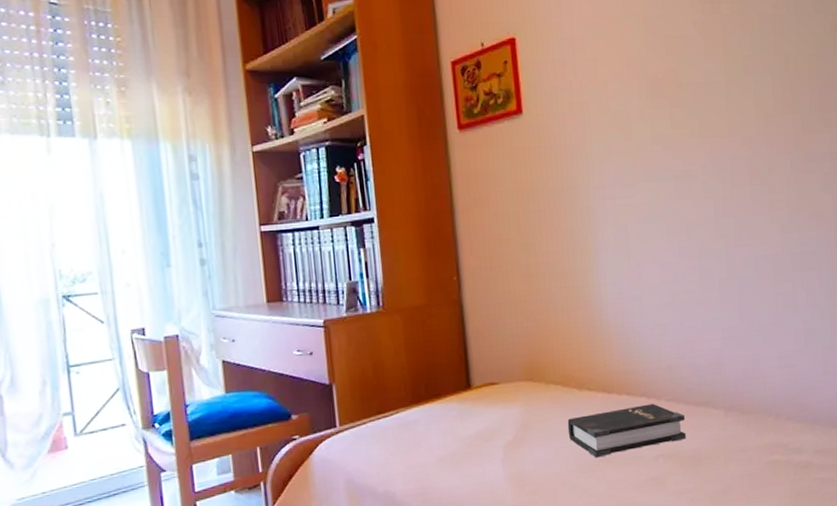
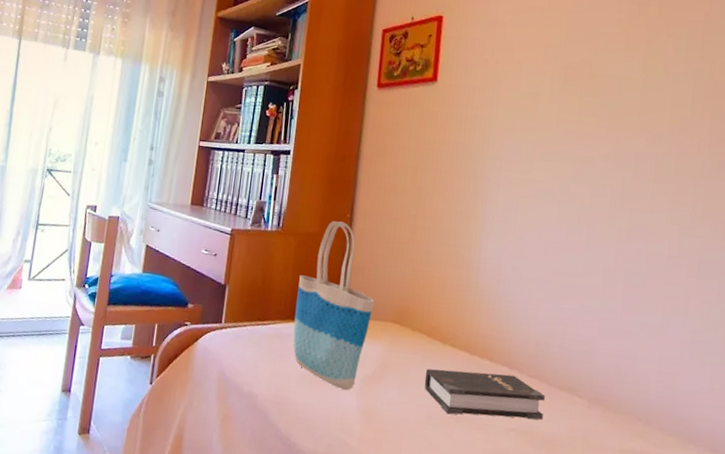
tote bag: none [414,286,502,463] -> present [293,221,375,391]

